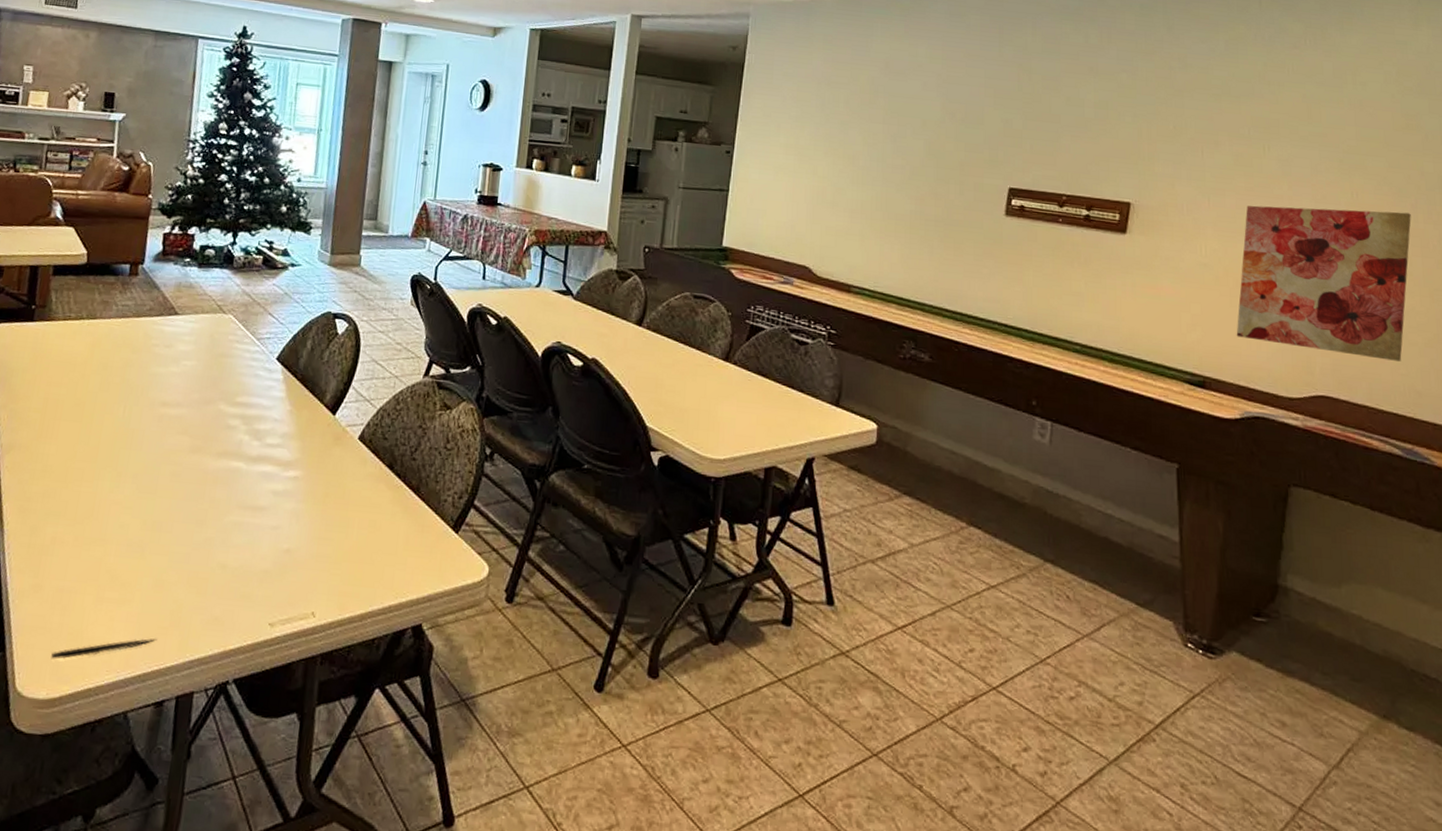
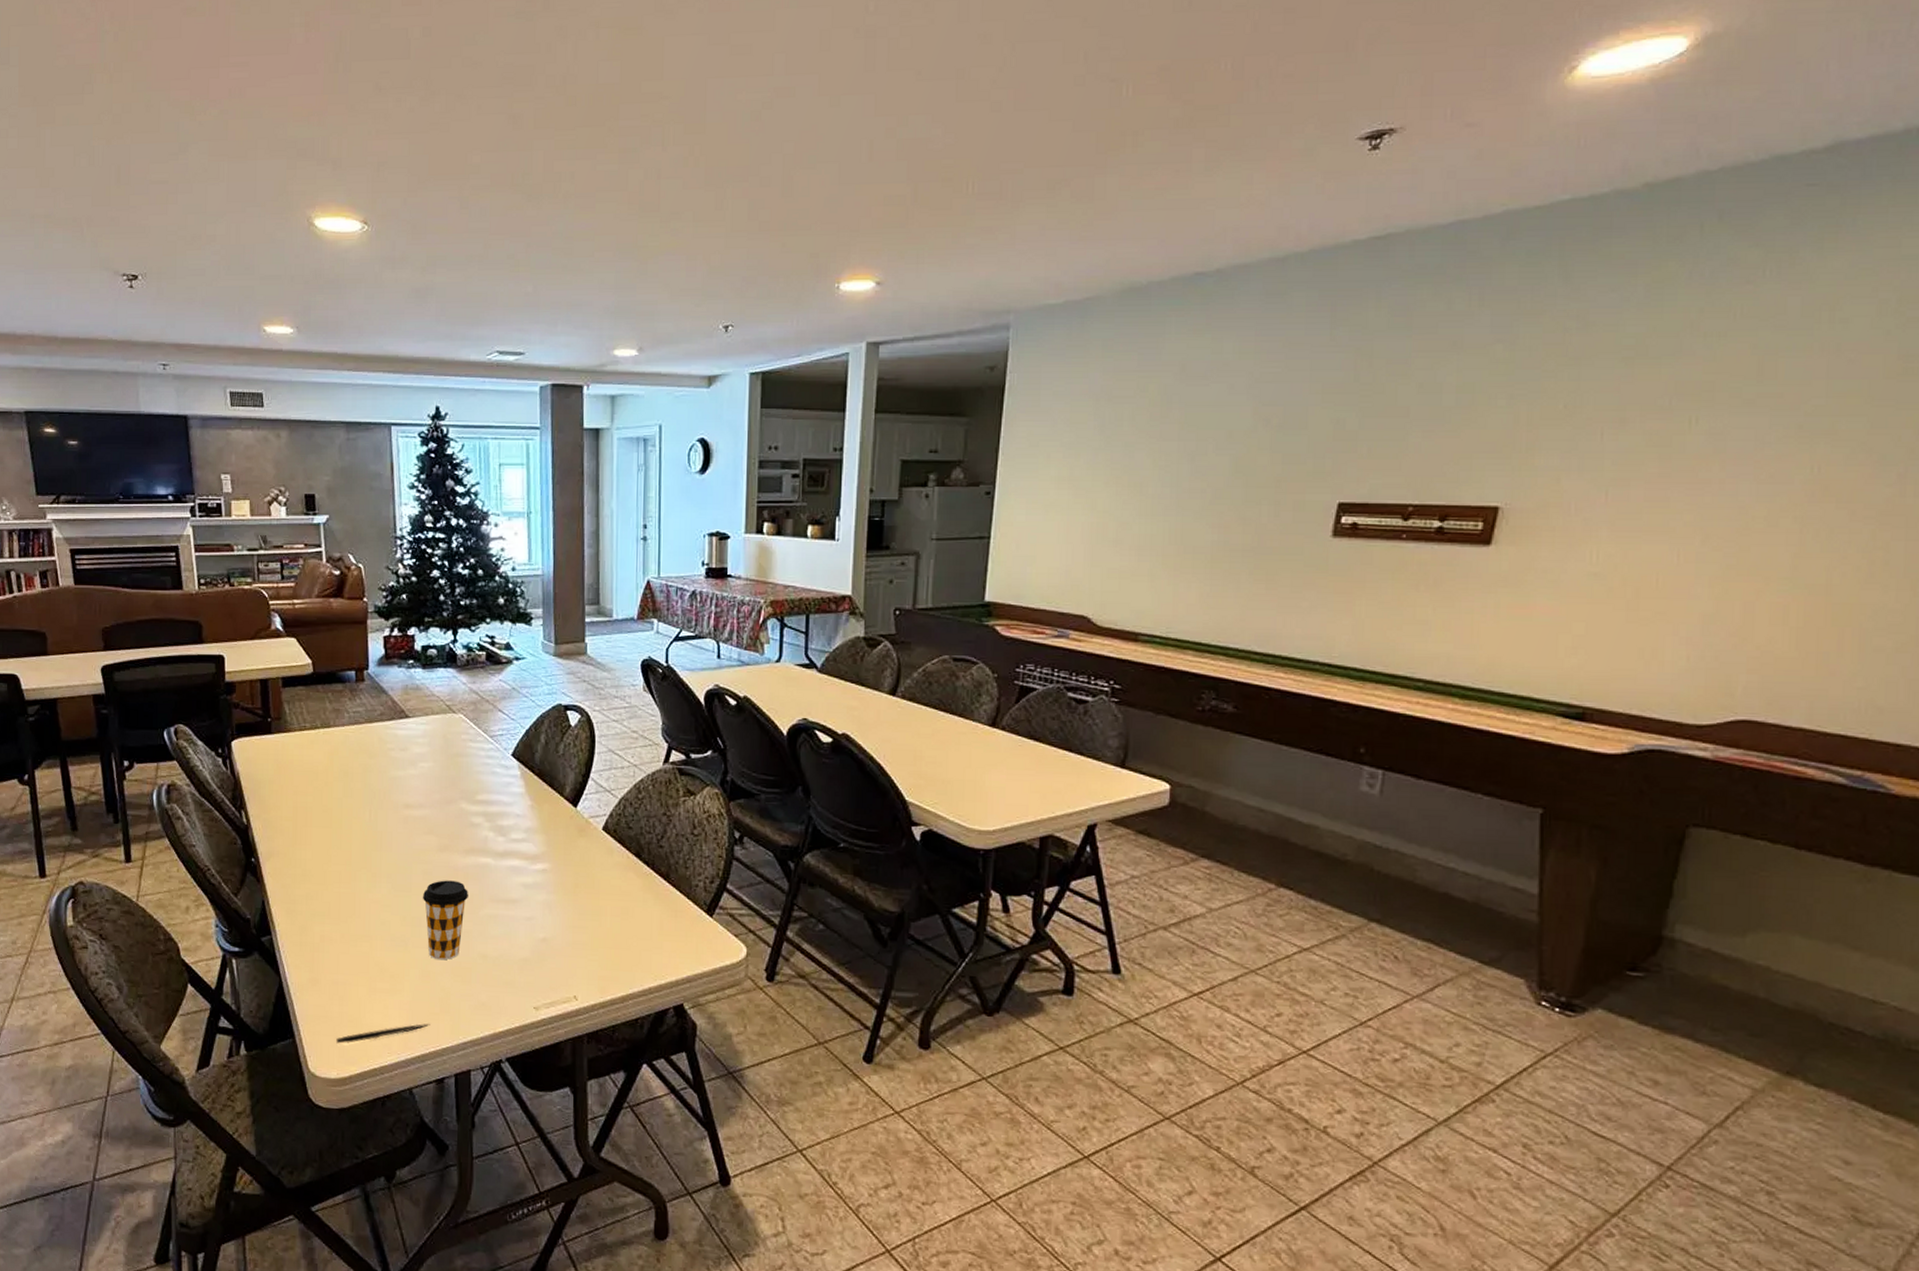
coffee cup: none [165,483,216,569] -> present [422,880,468,961]
wall art: present [1236,205,1411,362] -> none [1631,485,1896,673]

